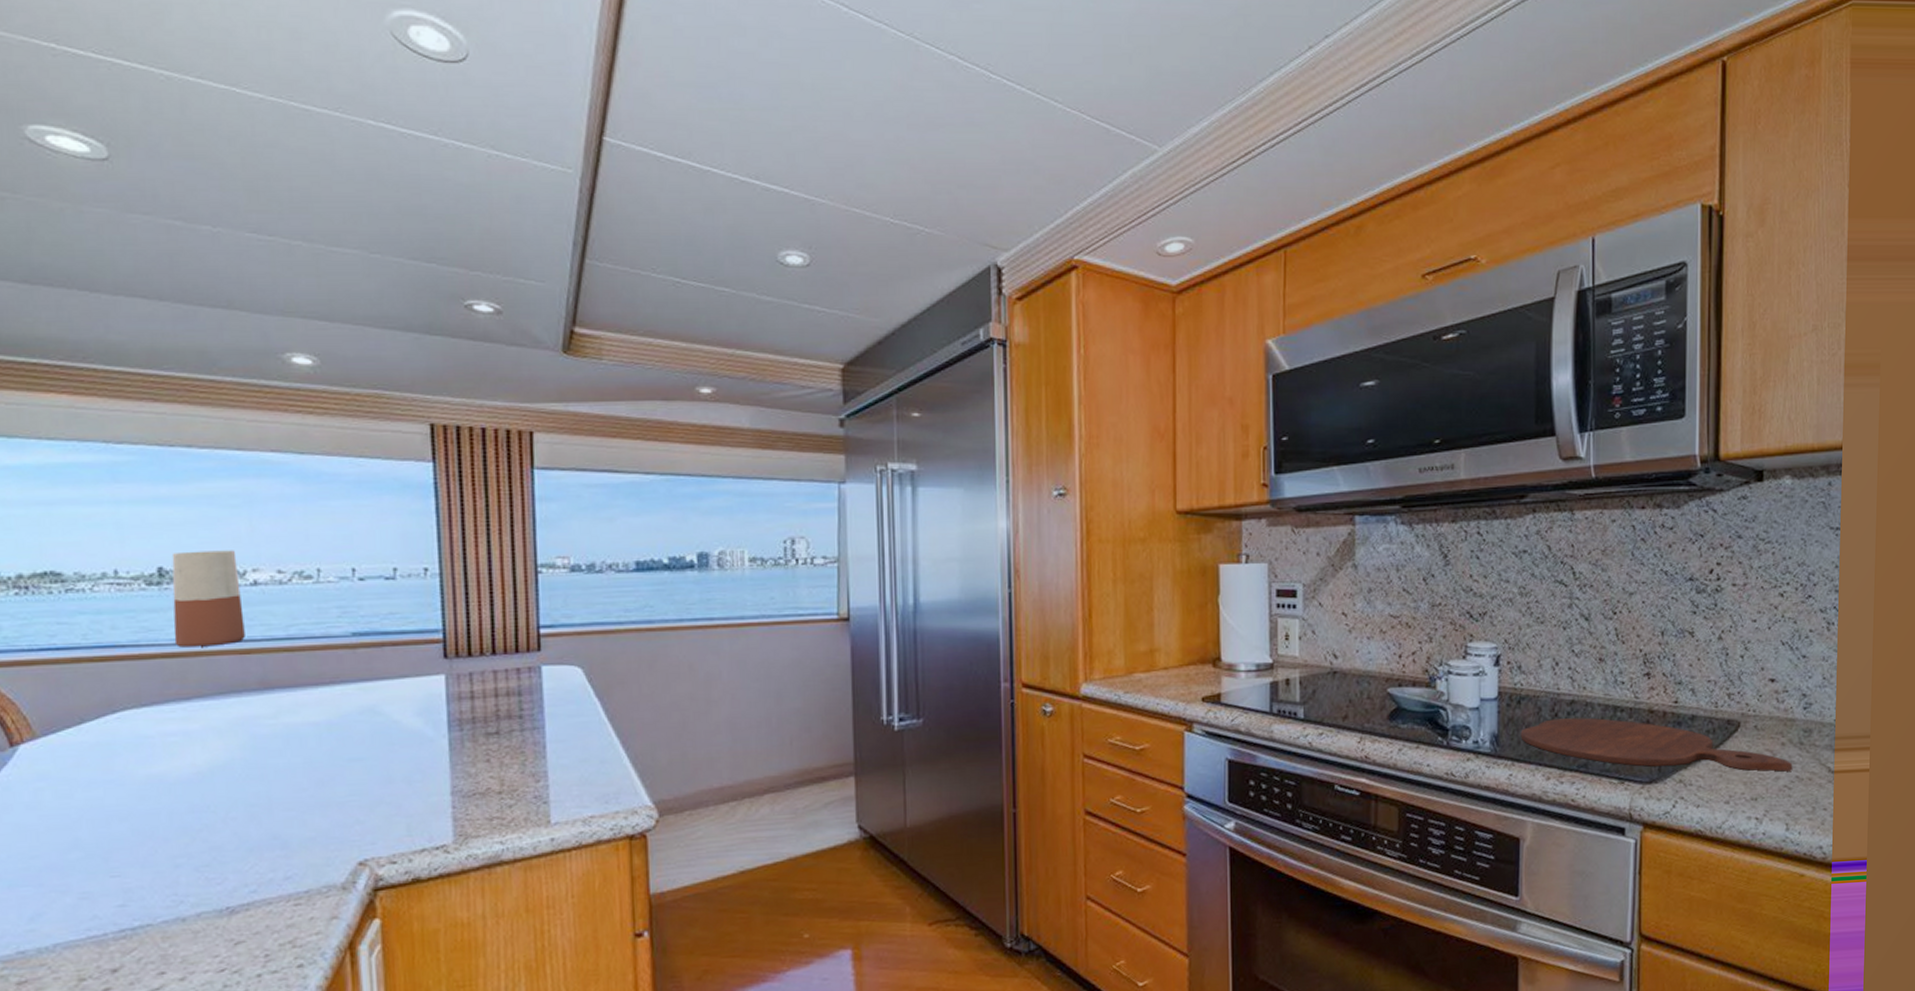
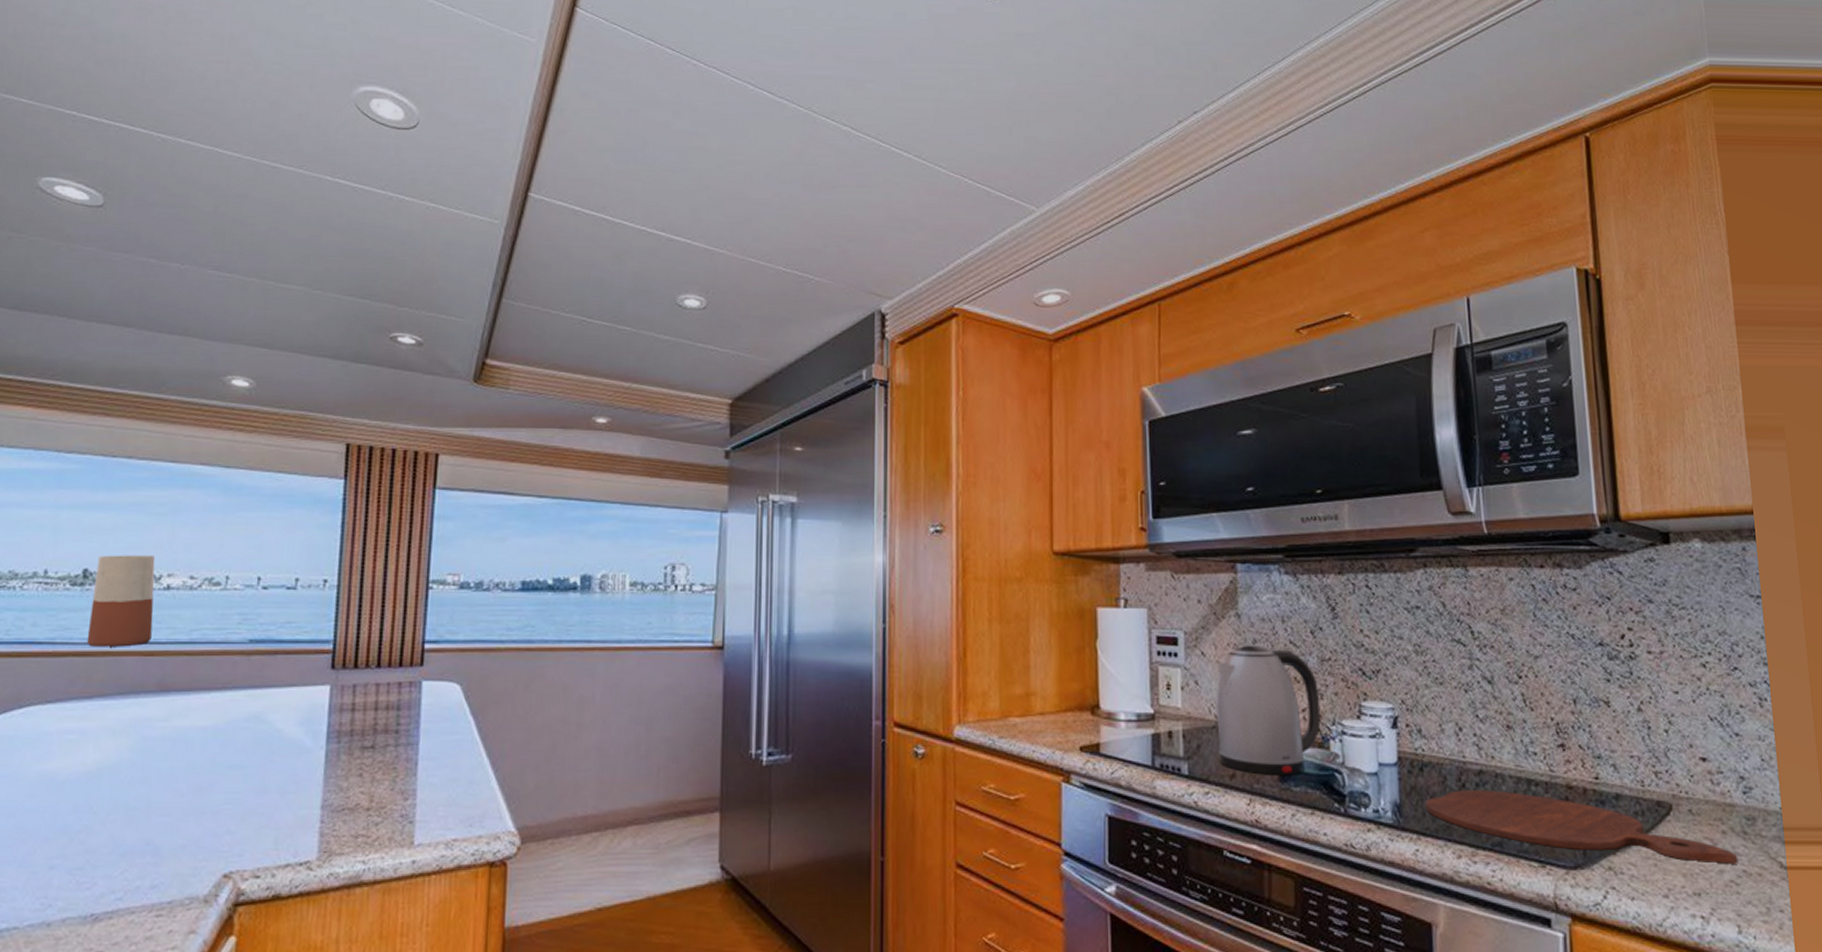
kettle: none [1332,594,1429,715] -> present [1216,645,1321,775]

